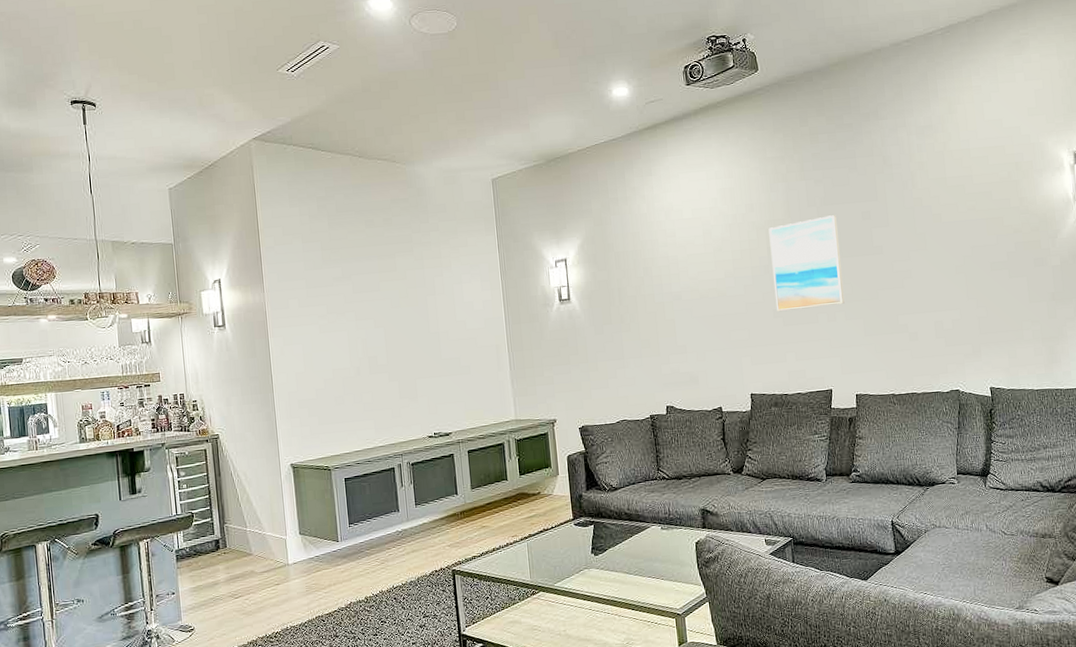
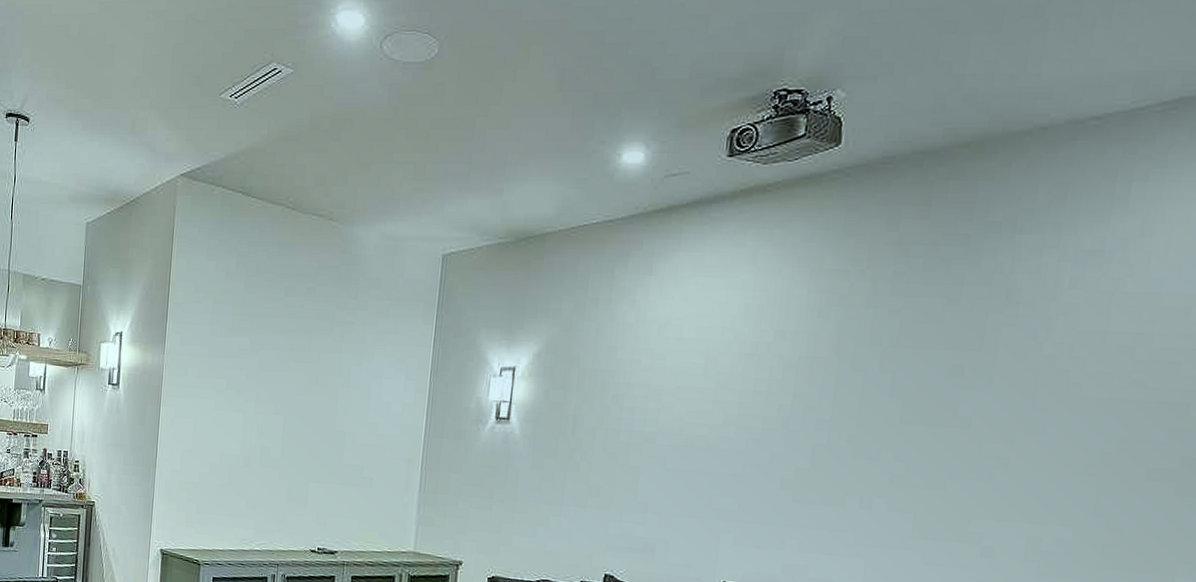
wall art: present [768,215,845,312] -> none [786,362,910,488]

